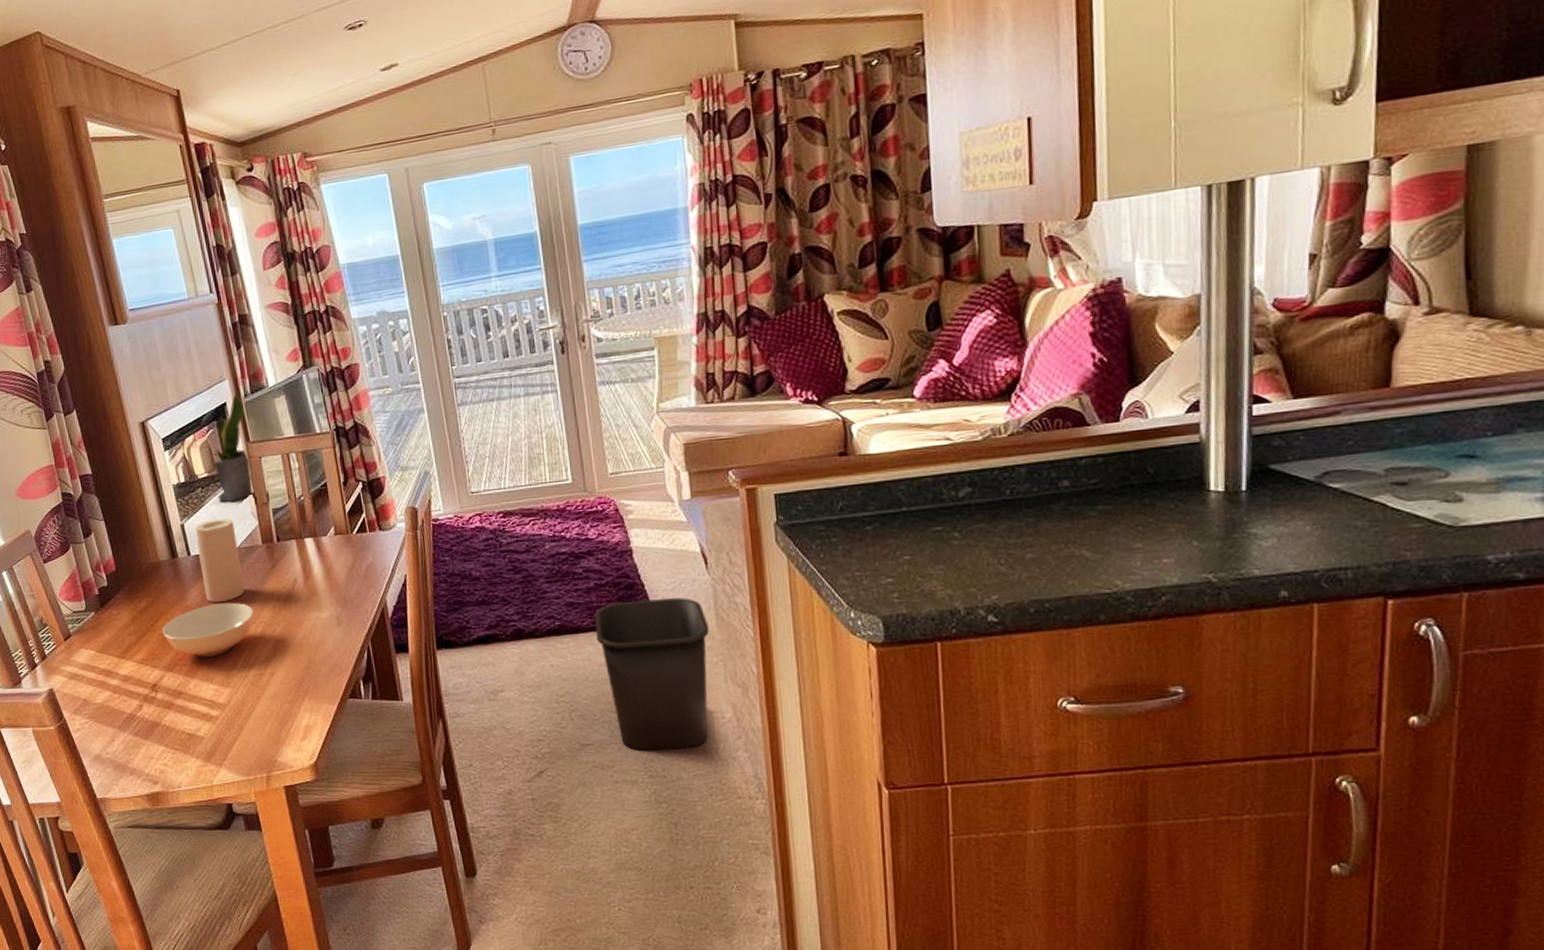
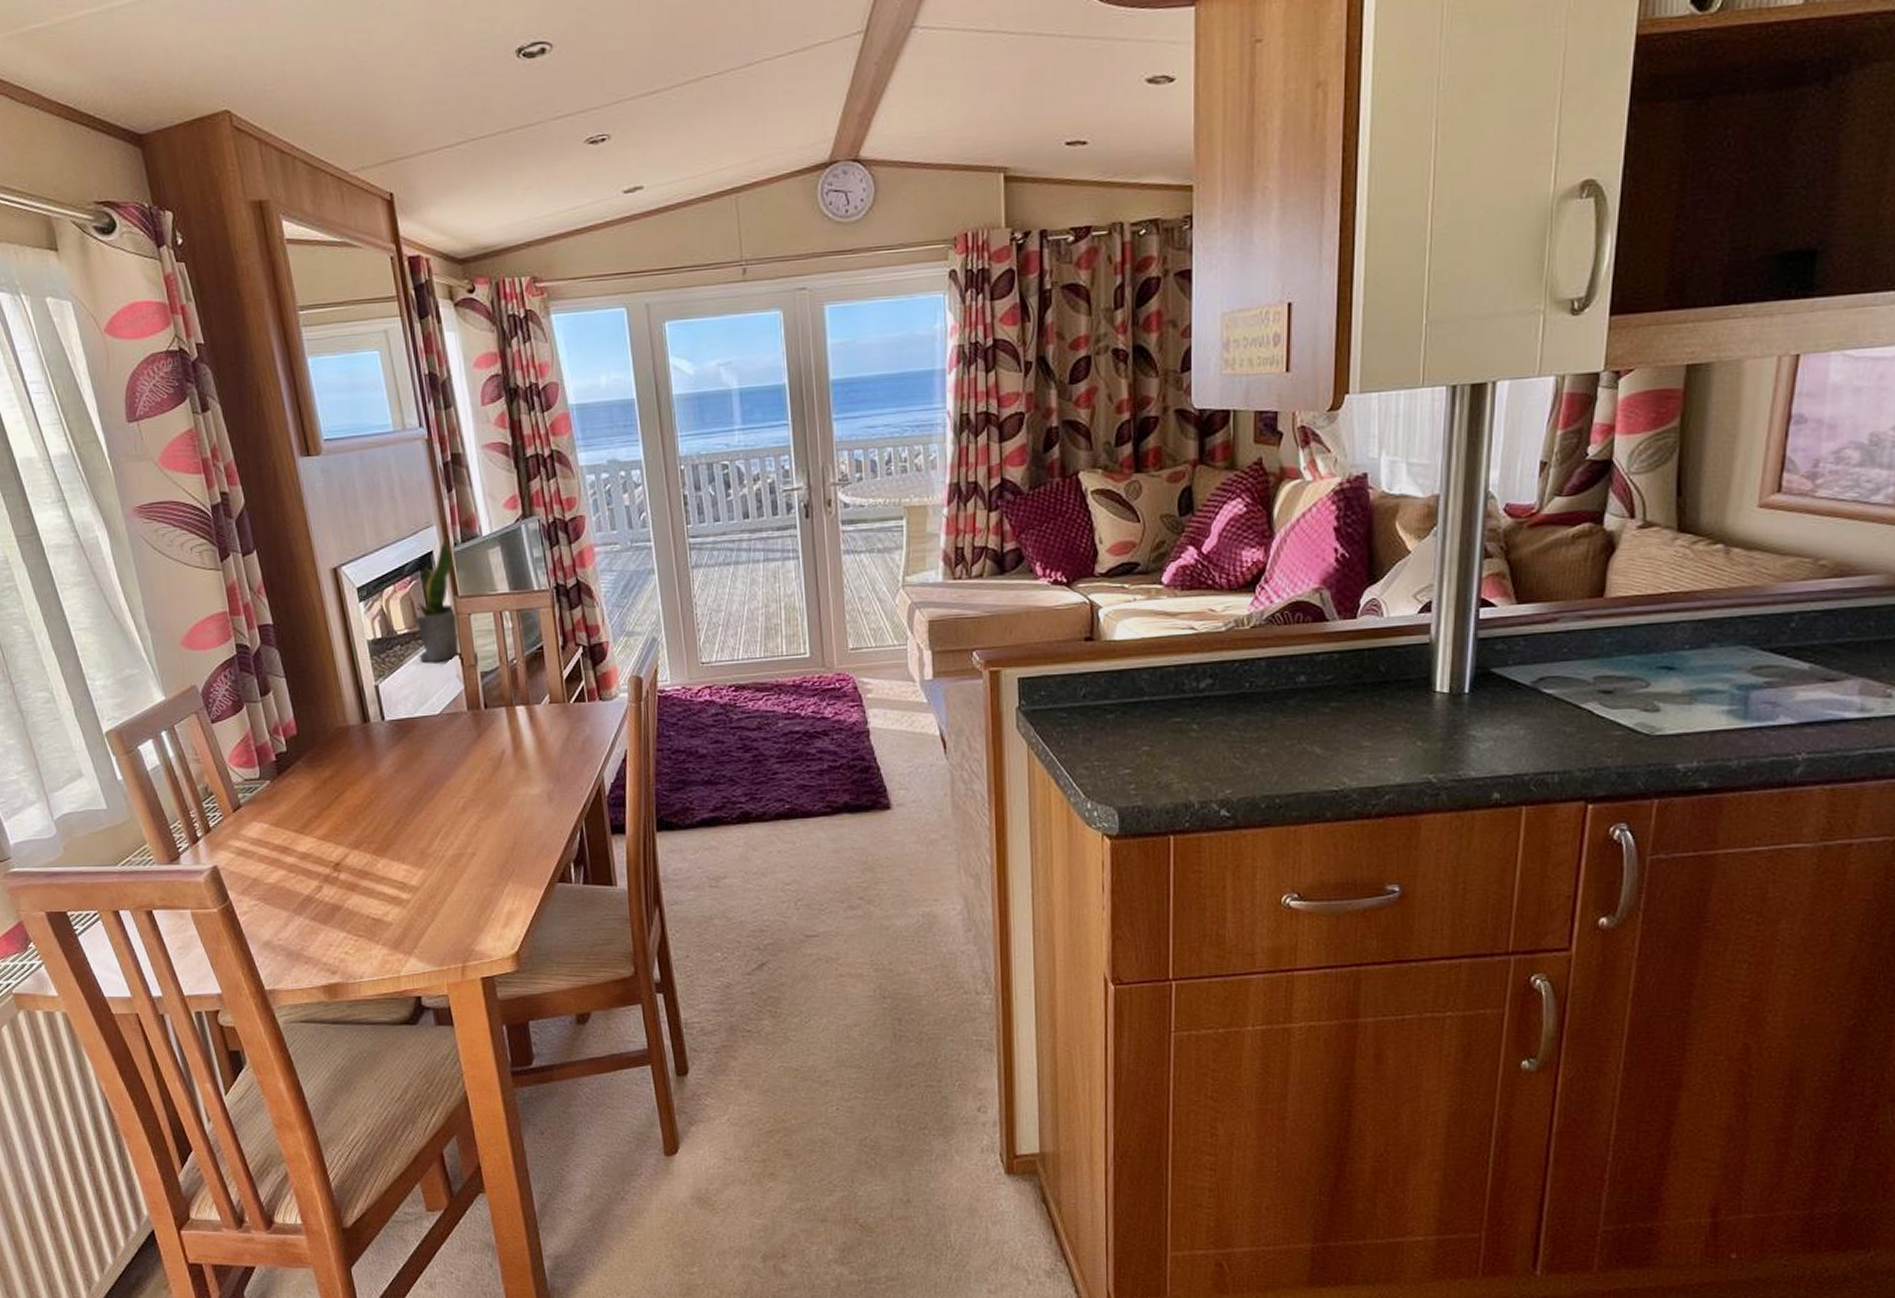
bowl: present [162,602,254,657] -> none [348,774,455,834]
candle: present [194,519,244,602] -> none [391,681,445,773]
waste bin: present [595,597,710,751] -> none [826,782,945,943]

